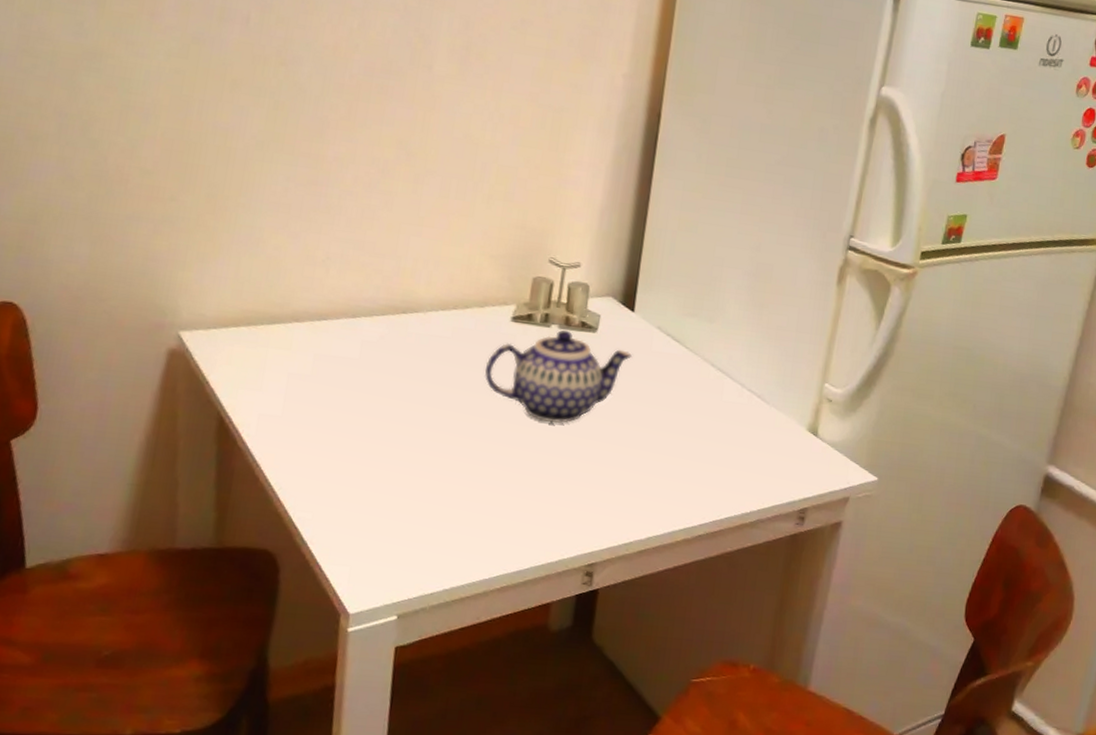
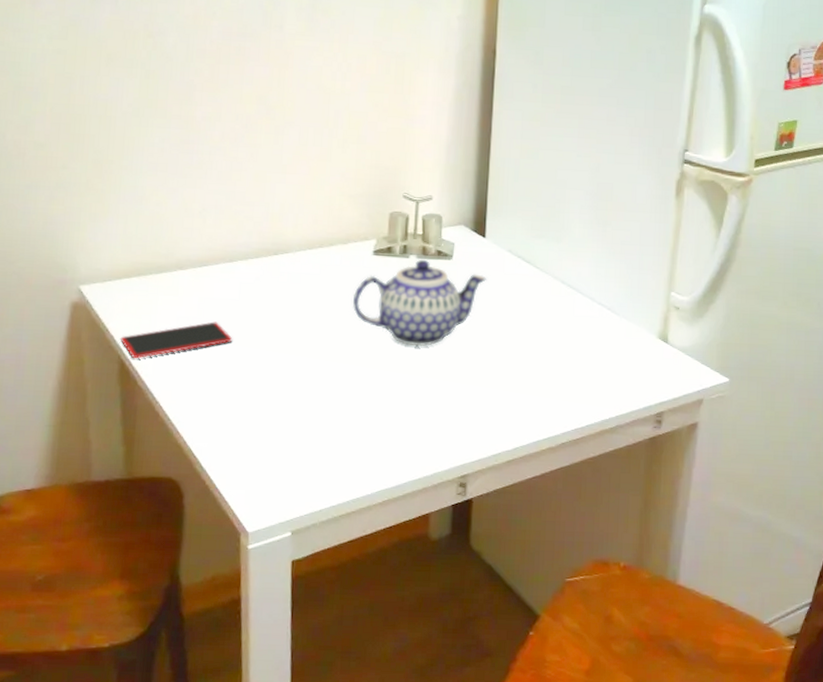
smartphone: none [220,381,349,417] -> present [119,321,233,359]

